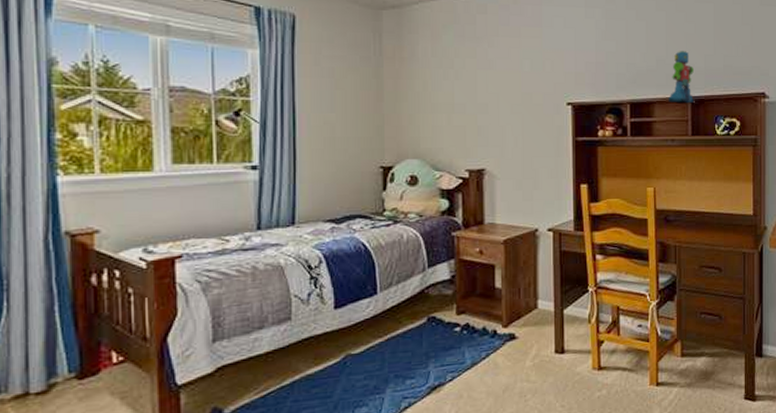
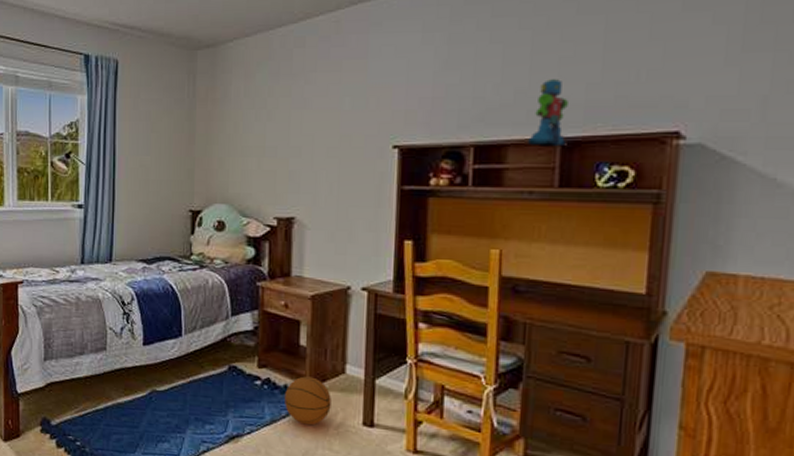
basketball: none [484,316,526,363] -> present [285,376,331,426]

